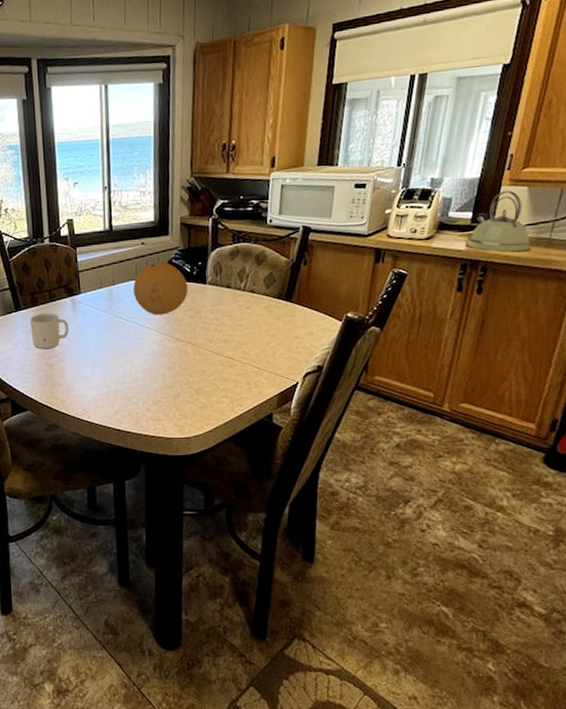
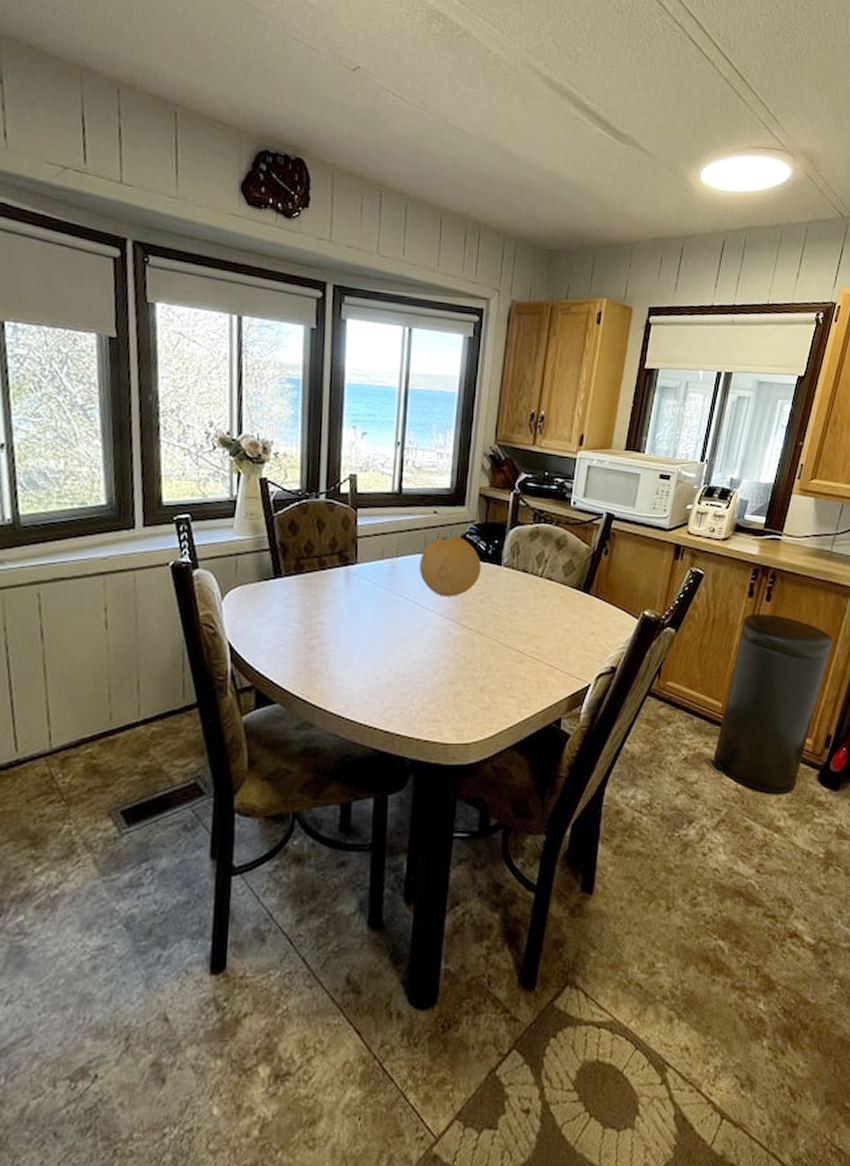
mug: present [30,313,70,350] -> none [291,583,339,628]
pedal bin: none [418,306,556,477] -> present [704,614,833,795]
kettle: present [465,190,530,253] -> none [758,499,814,562]

